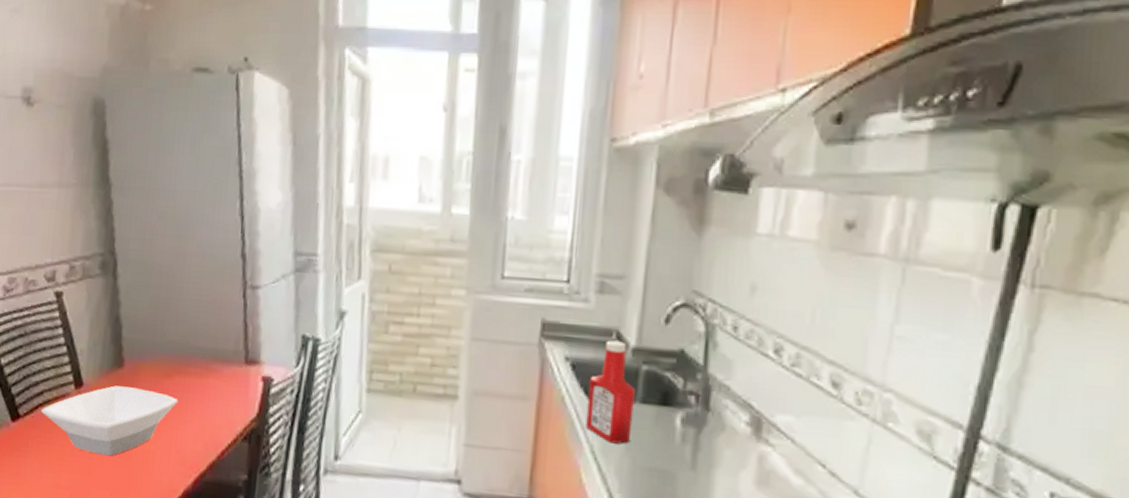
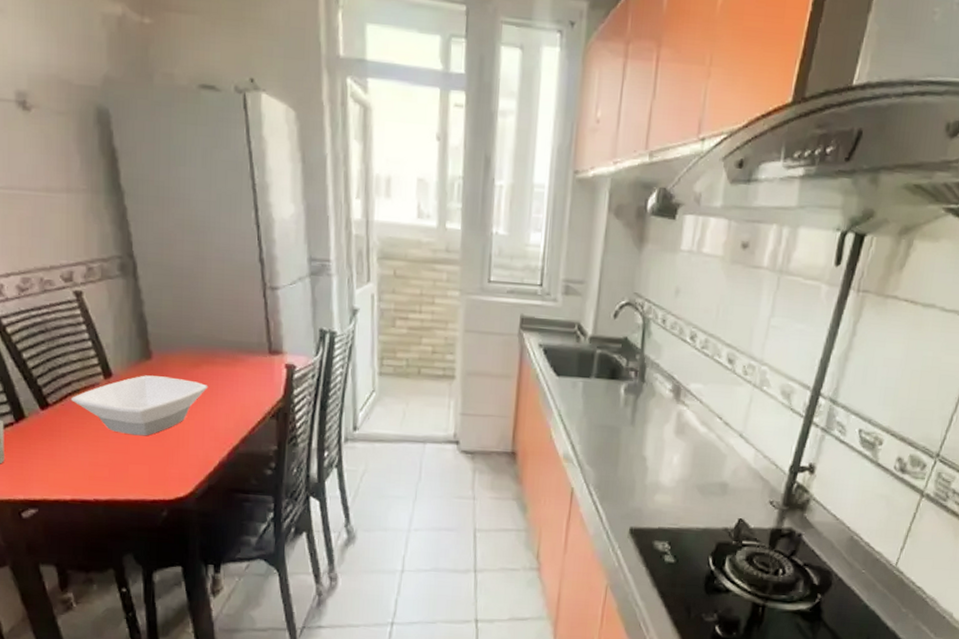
ketchup bottle: present [585,340,635,444] -> none [554,331,591,409]

